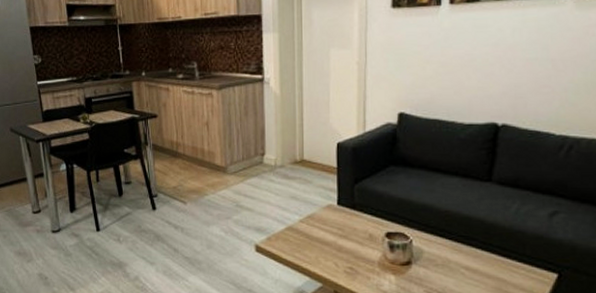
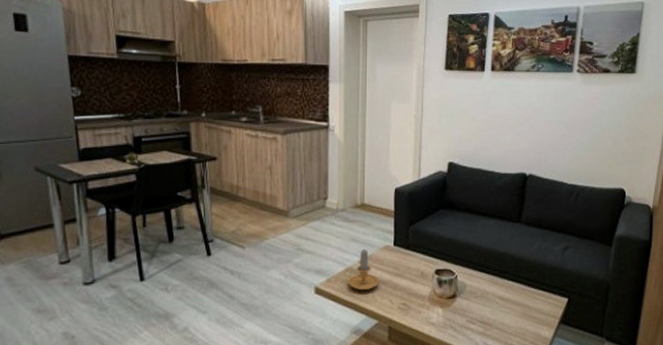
candle: none [284,207,323,252] -> present [344,248,380,291]

